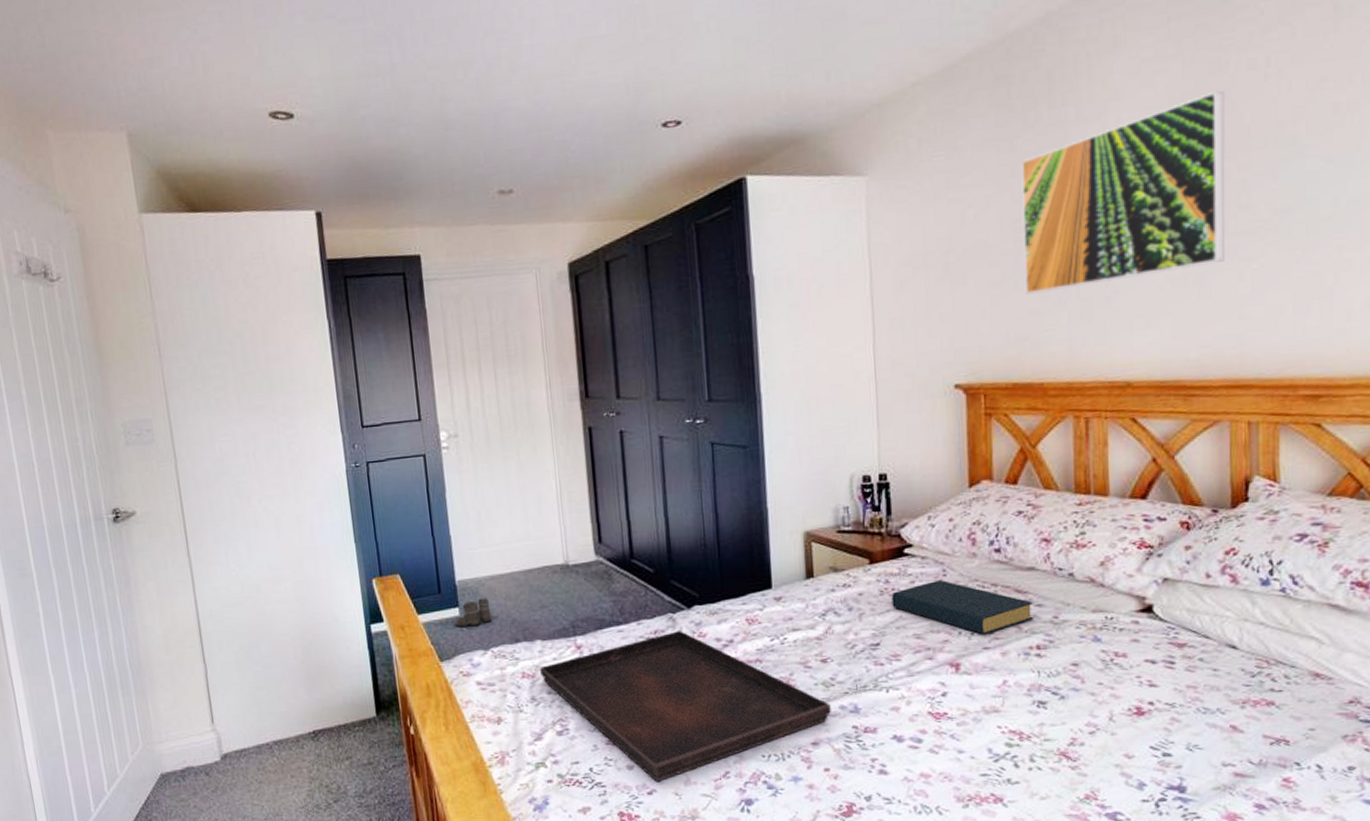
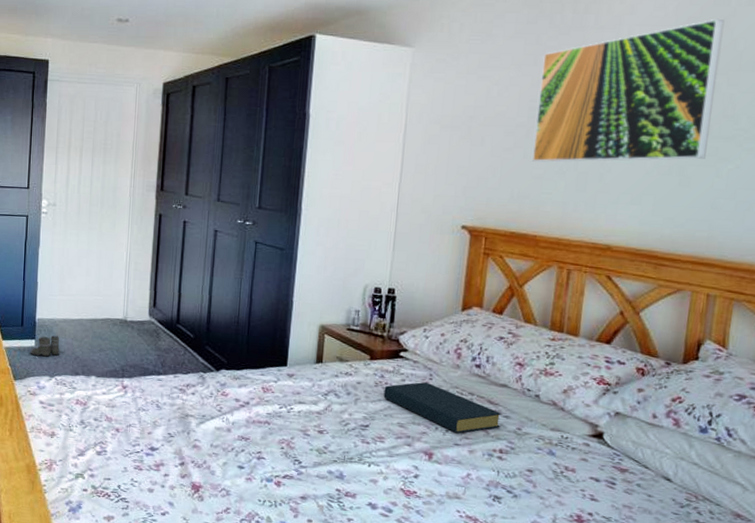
serving tray: present [540,631,831,782] -> none [91,387,321,507]

